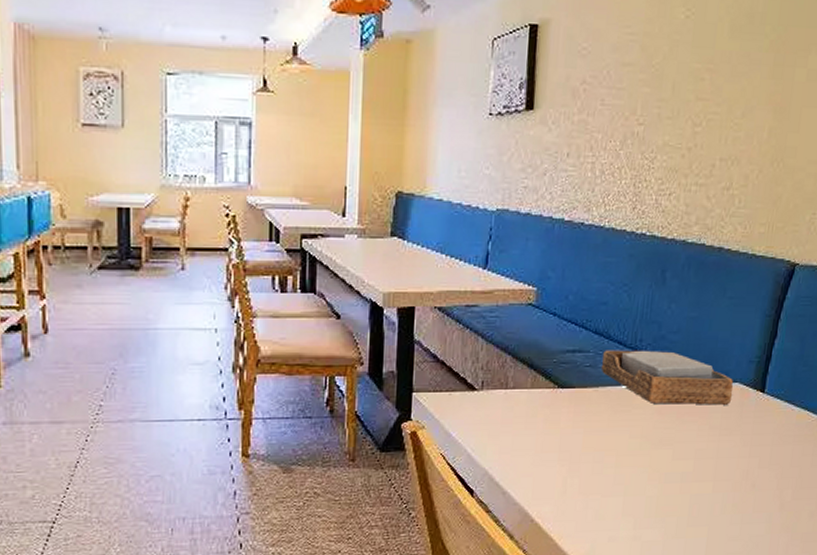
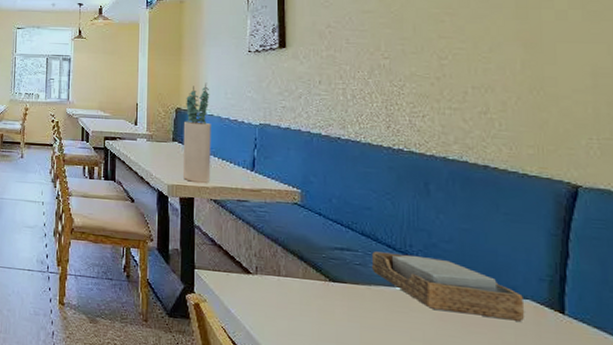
vase: none [402,156,440,289] -> present [182,82,211,184]

